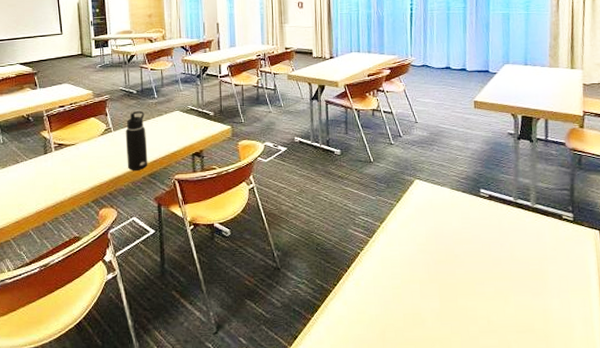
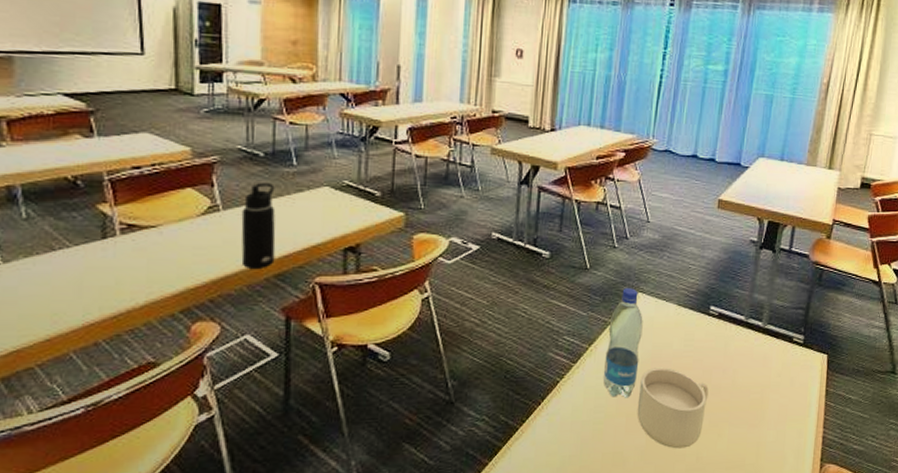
bottle: none [395,176,425,267] -> present [603,288,643,398]
cup: none [427,241,490,312] -> present [637,367,709,449]

